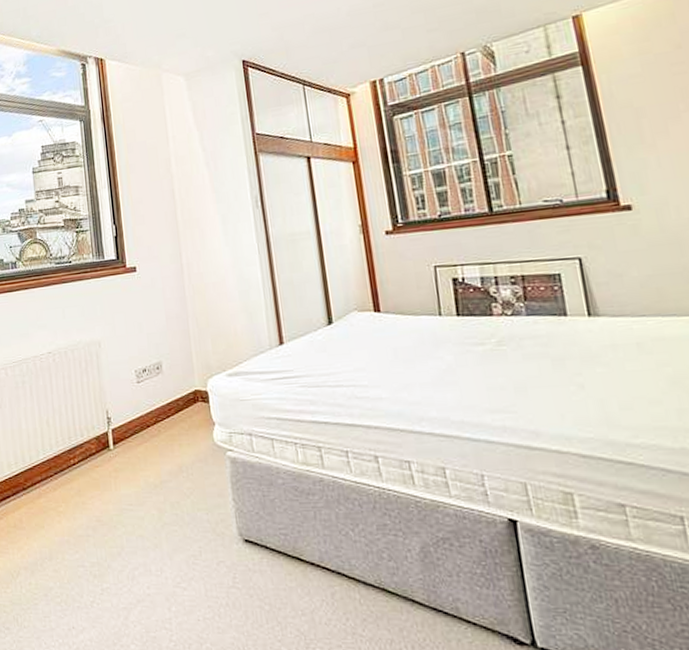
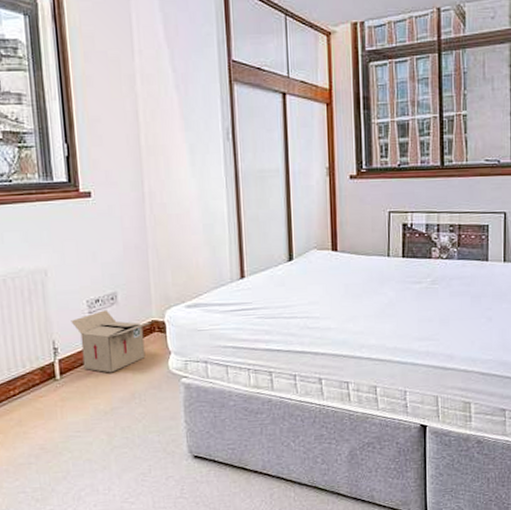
cardboard box: none [121,379,198,444] -> present [70,310,154,373]

